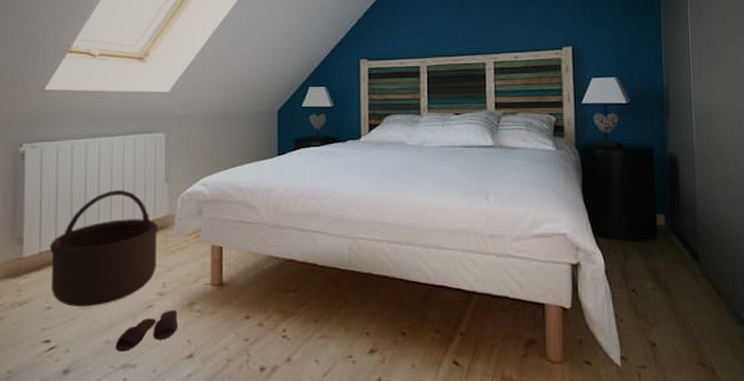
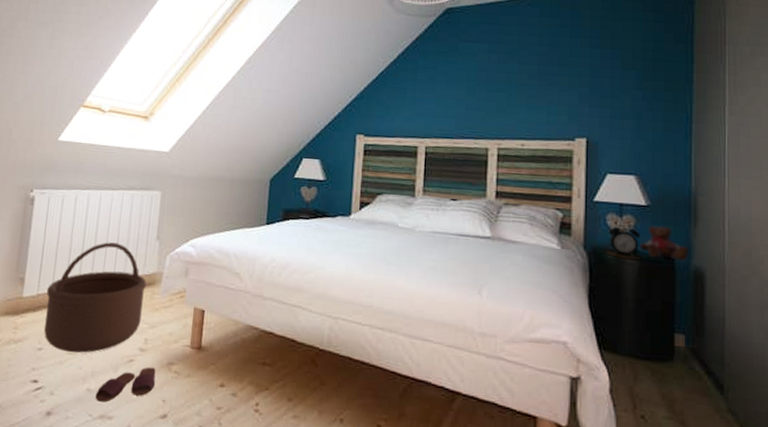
alarm clock: none [595,123,625,154] -> present [606,224,642,261]
teddy bear: none [623,120,664,150] -> present [639,225,689,261]

